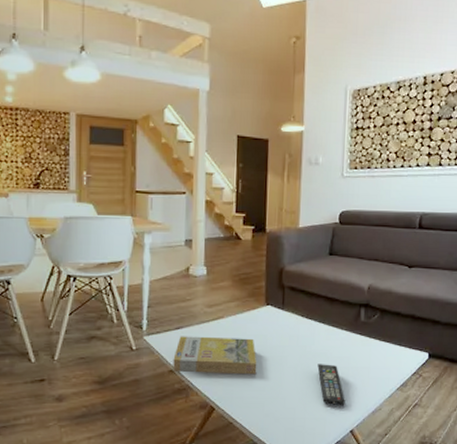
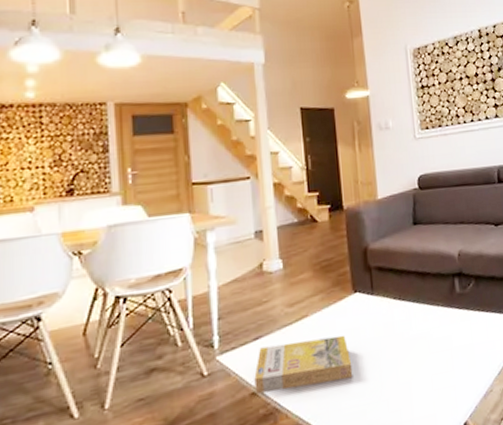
remote control: present [317,364,345,405] -> none [418,349,454,397]

